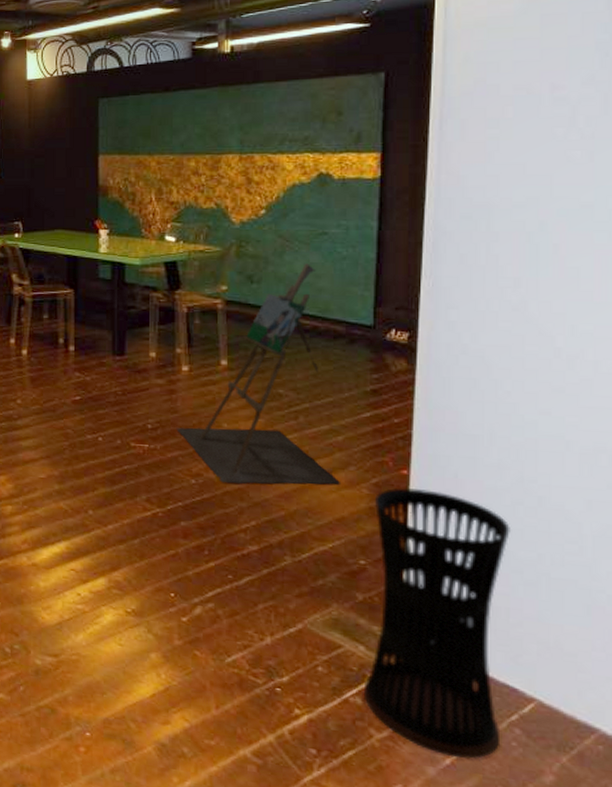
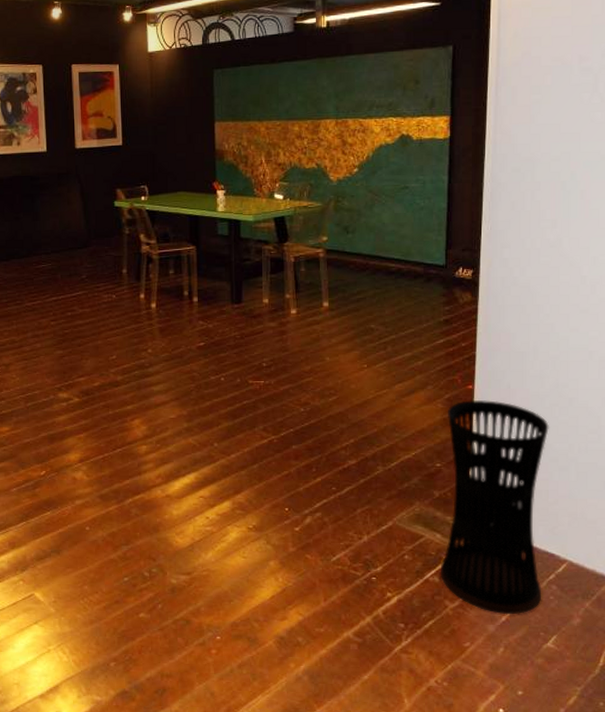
easel: present [176,263,342,485] -> none [287,214,422,409]

